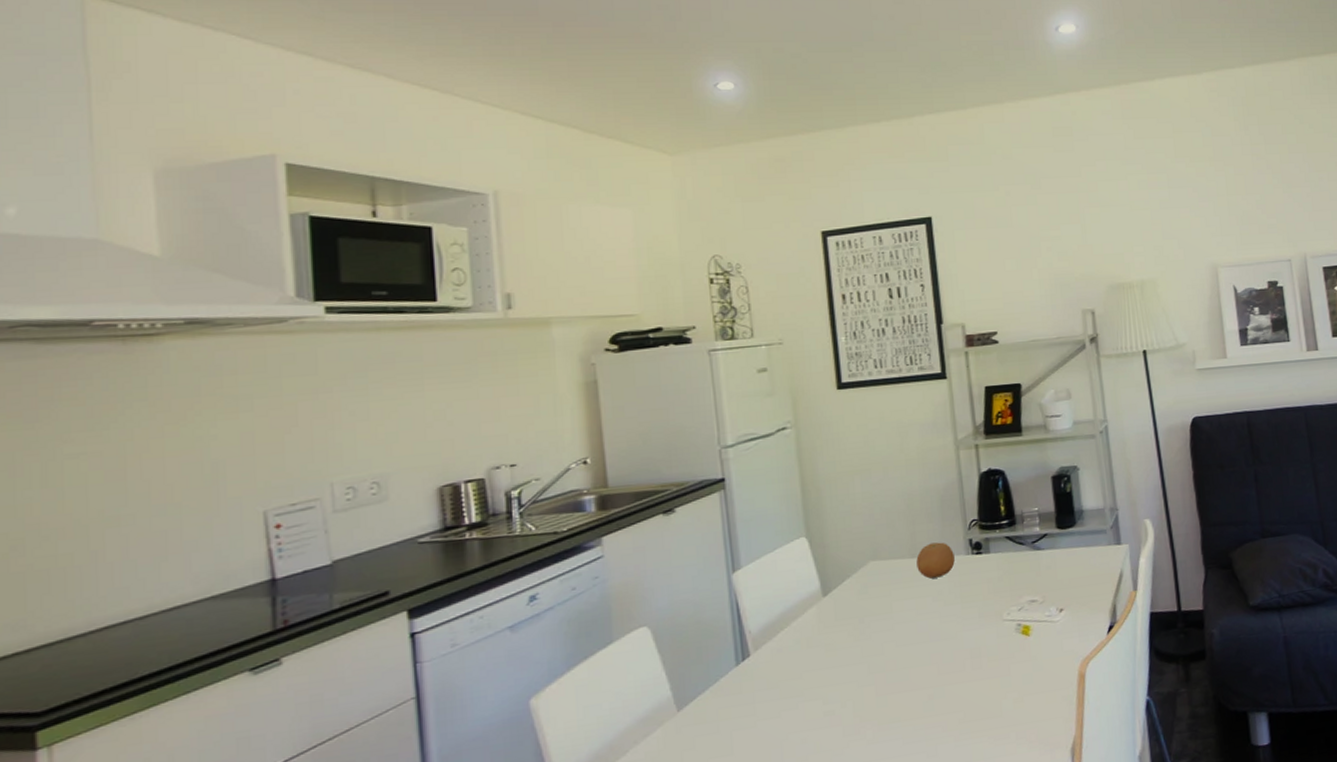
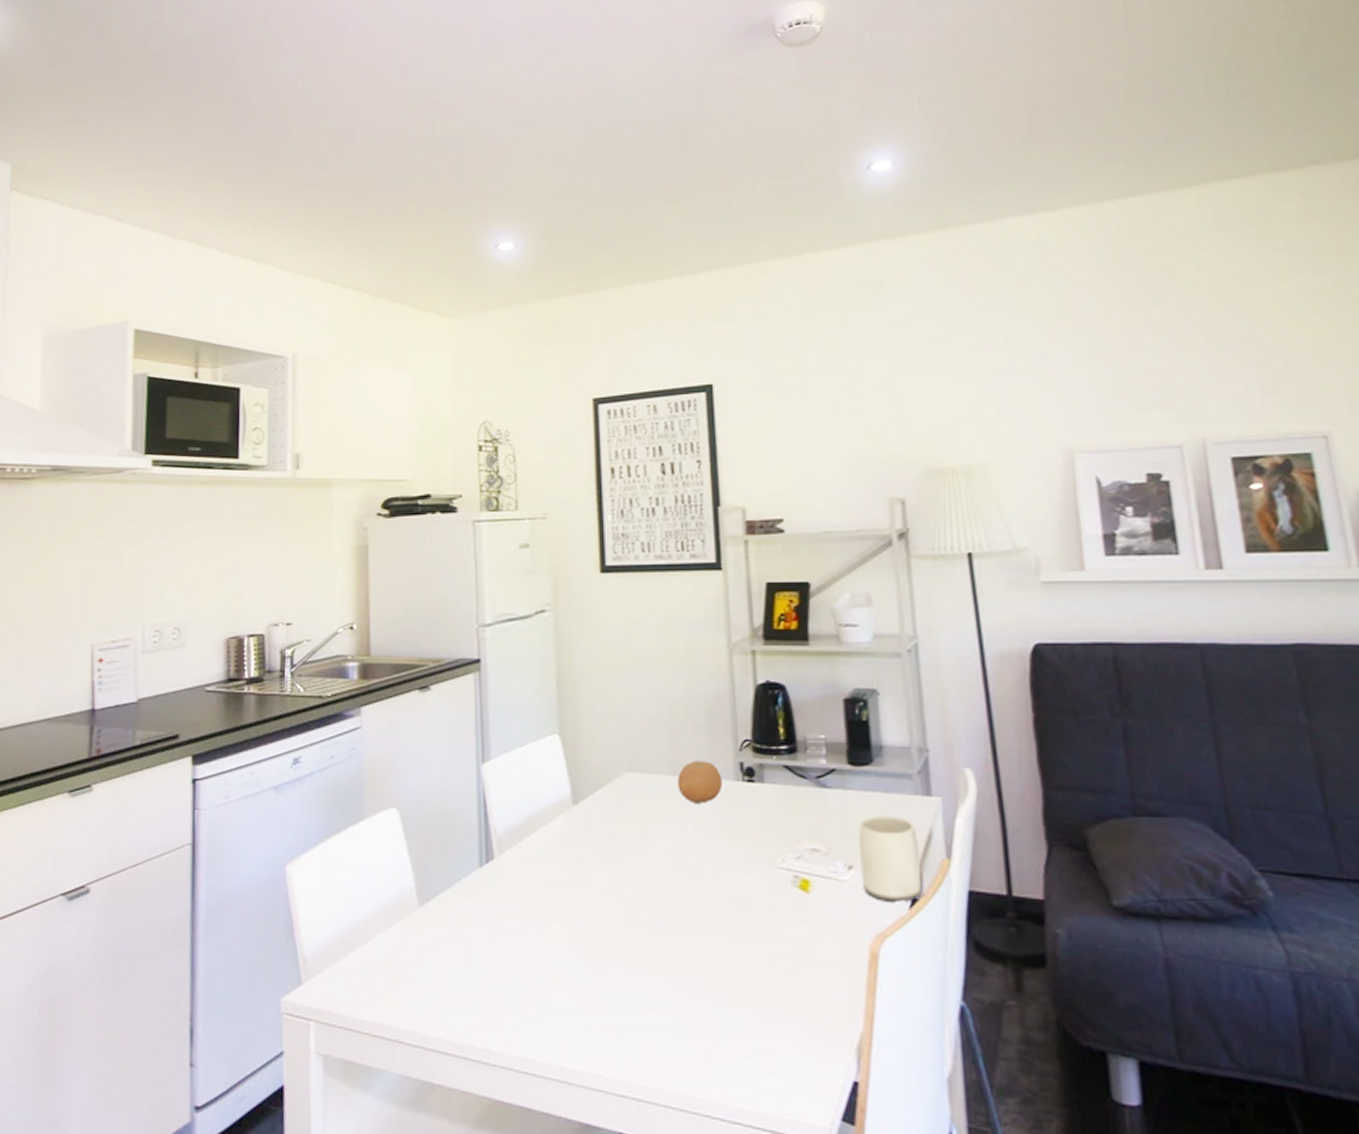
mug: none [1067,564,1116,632] -> present [859,815,922,902]

